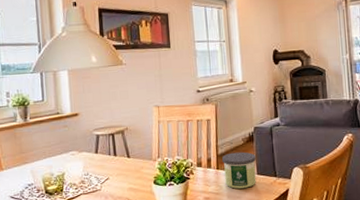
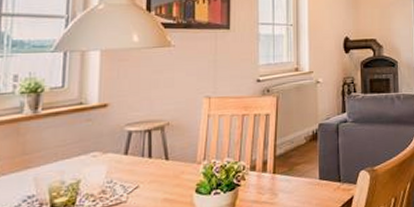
candle: present [222,152,256,189] -> none [281,152,319,197]

